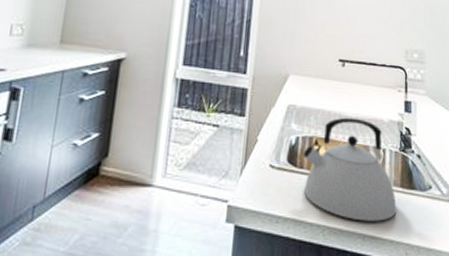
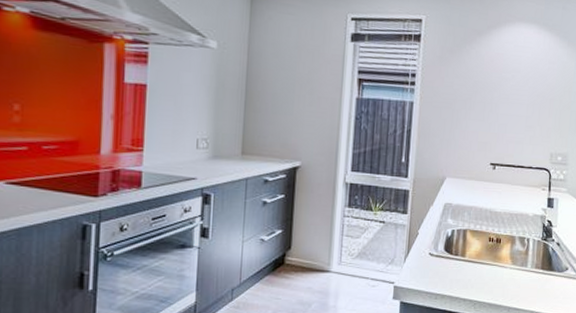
kettle: present [303,117,396,222] -> none [458,213,537,297]

